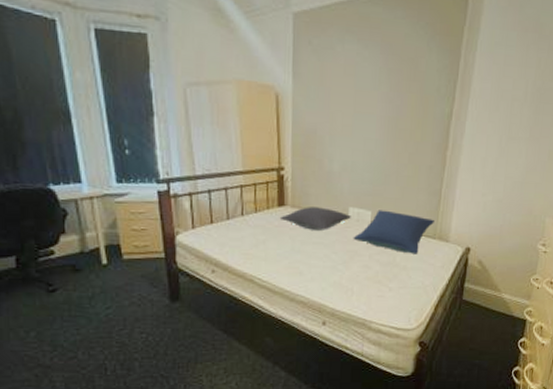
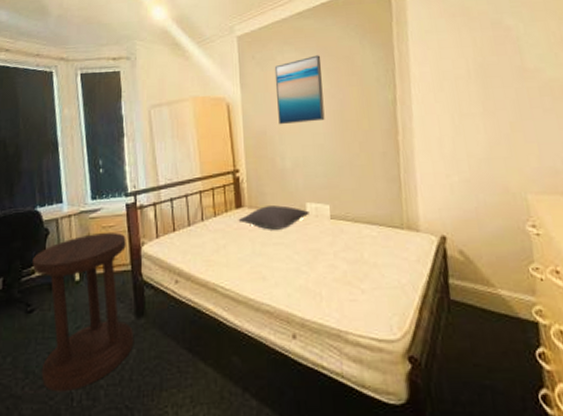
side table: none [50,219,169,363] -> present [32,232,135,392]
wall art: none [331,51,384,127] -> present [274,55,325,125]
pillow: present [353,210,434,254] -> none [314,202,399,248]

